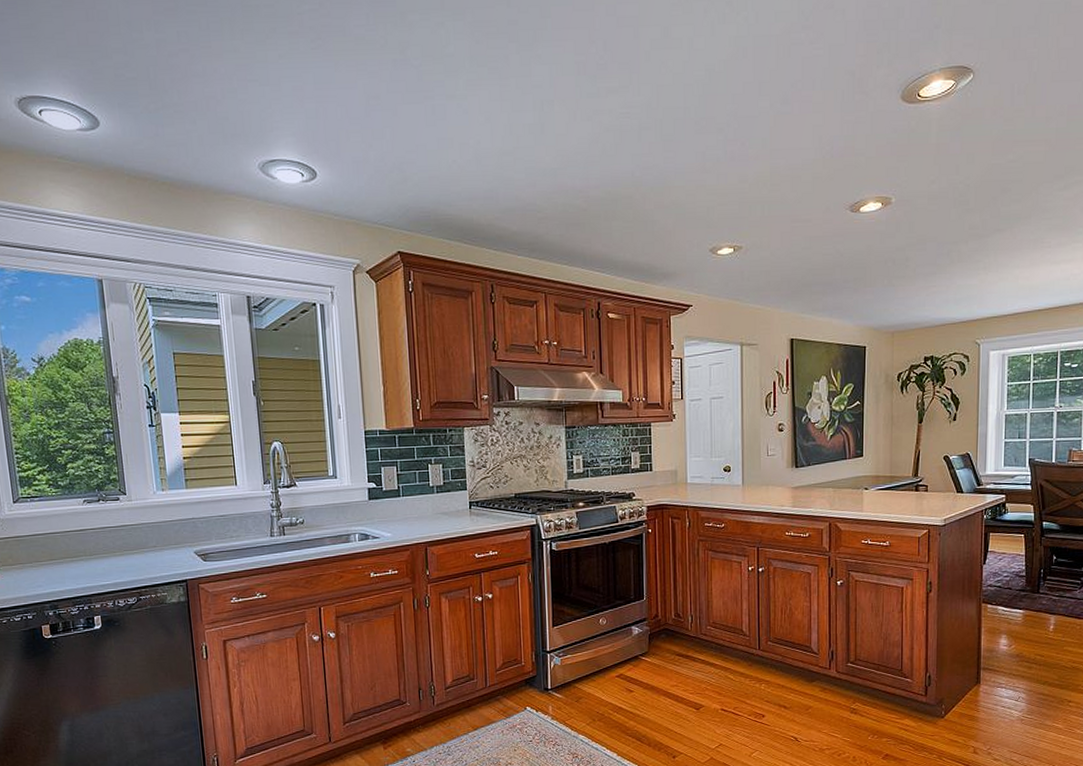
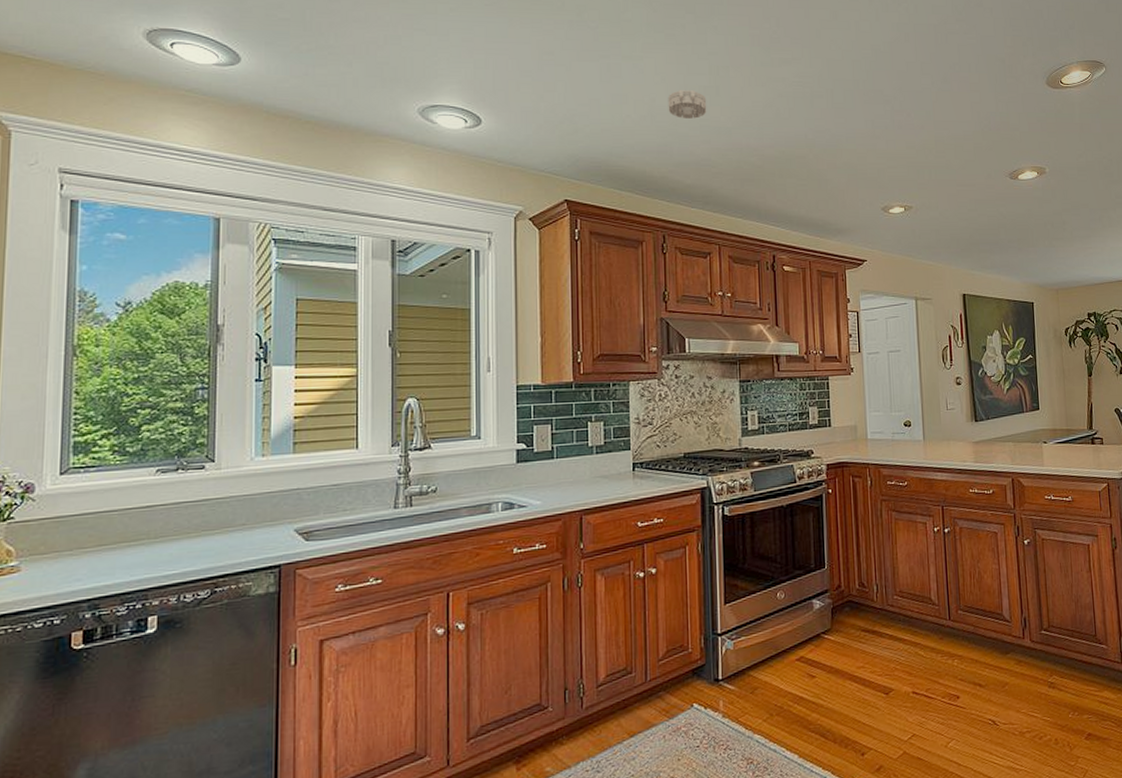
smoke detector: none [492,129,532,161] -> present [668,90,707,119]

